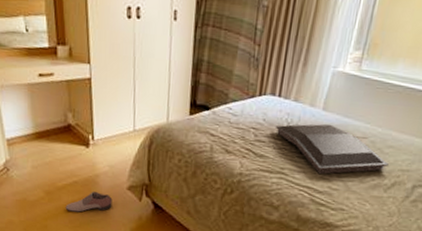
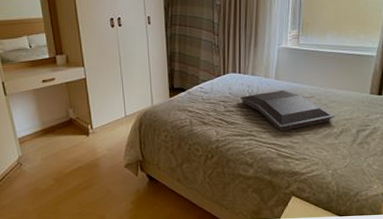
shoe: present [65,192,113,213] -> none [73,173,113,194]

